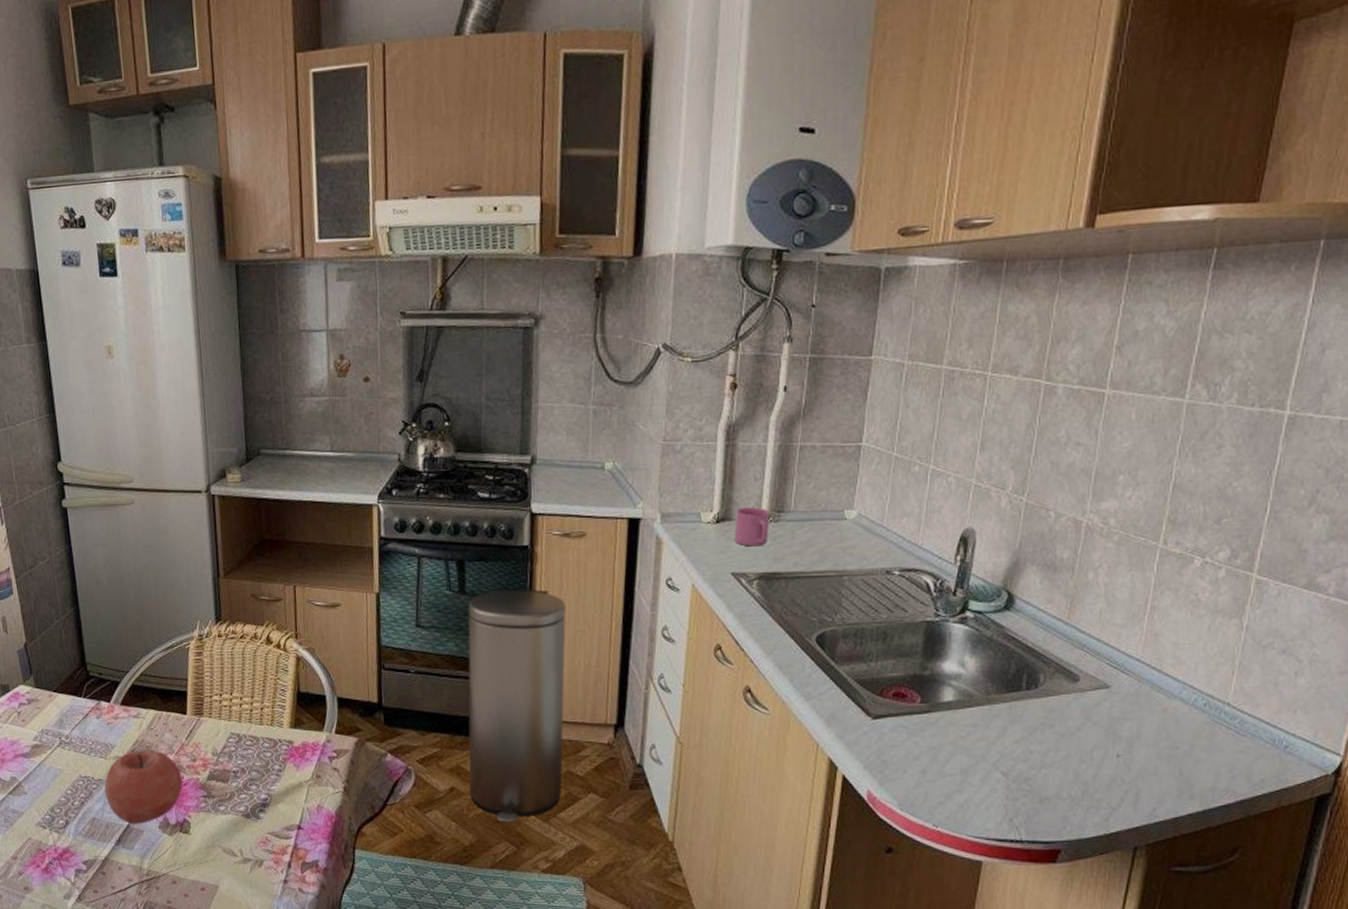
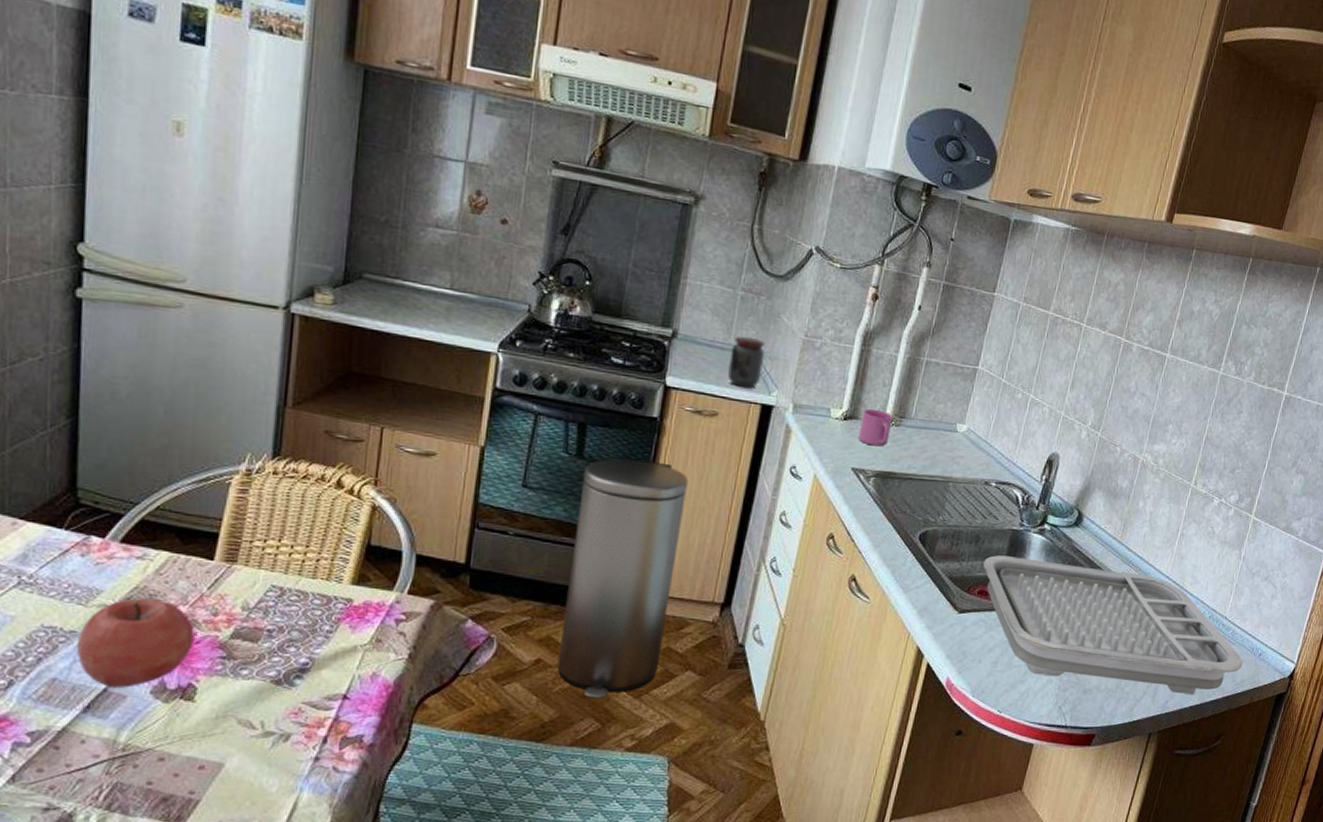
jar: none [590,450,625,503] -> present [728,336,766,388]
dish rack: none [896,651,1261,799] -> present [983,555,1243,694]

